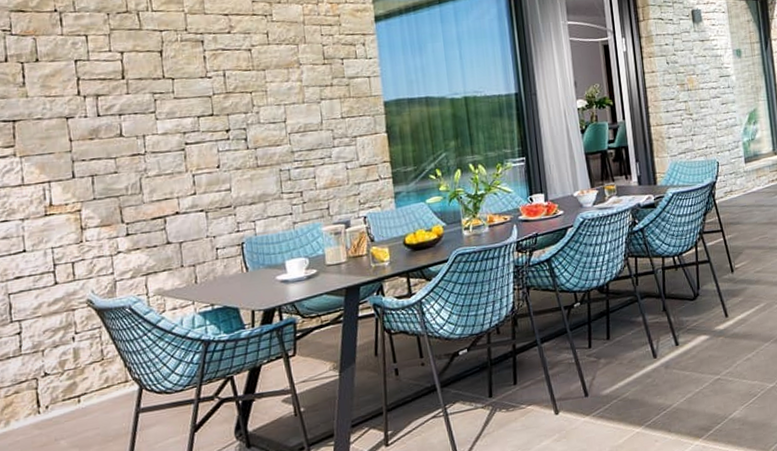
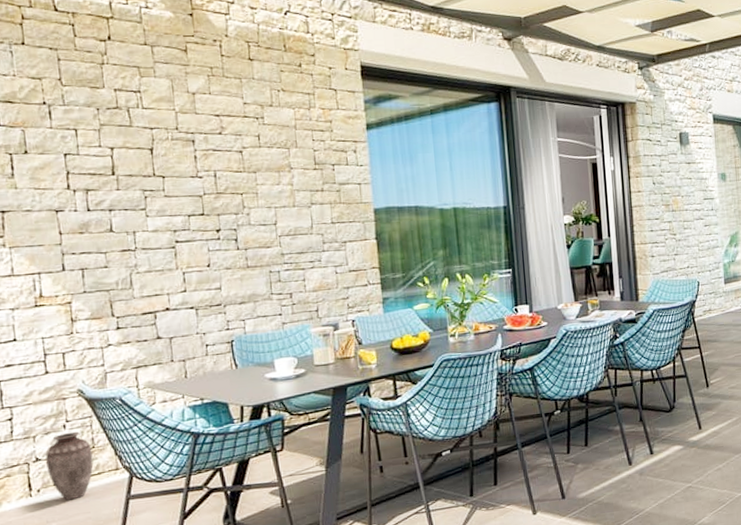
vase: none [54,343,103,417] -> present [45,431,94,501]

